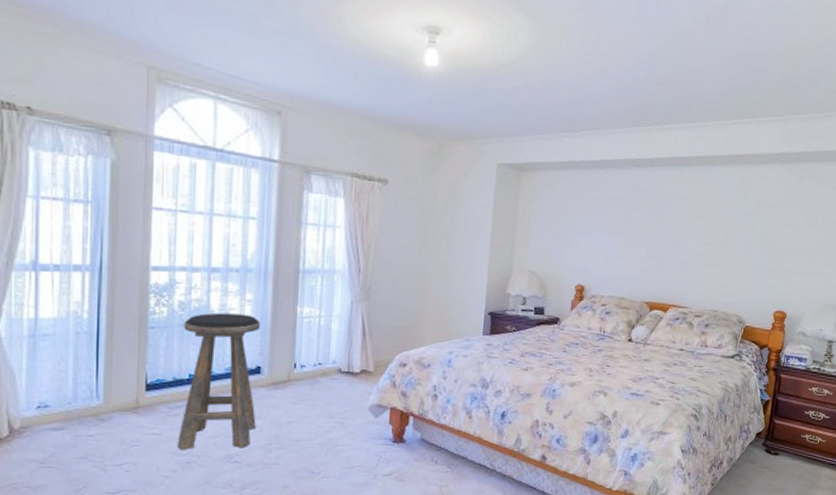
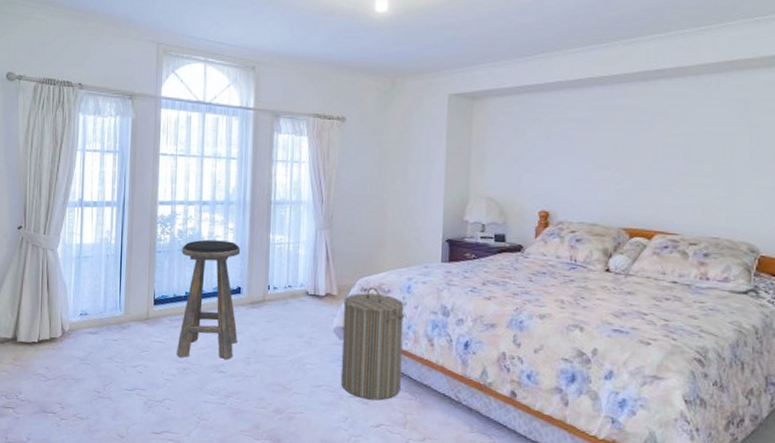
laundry hamper: none [375,361,445,476] -> present [340,287,405,401]

